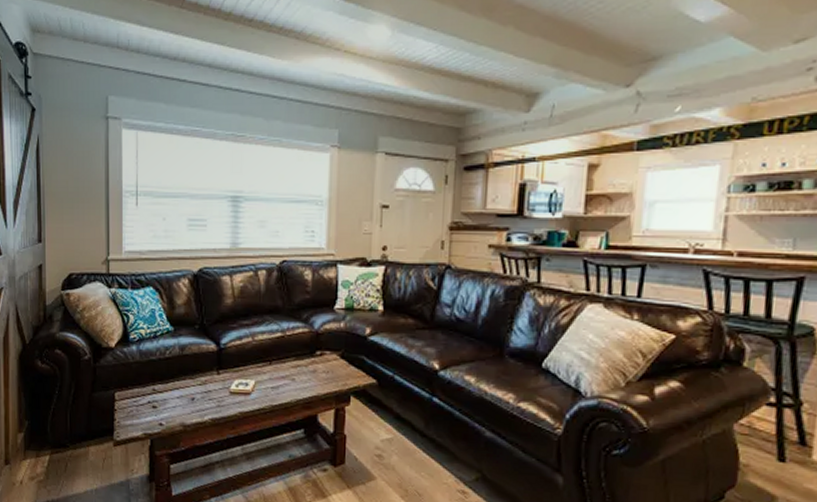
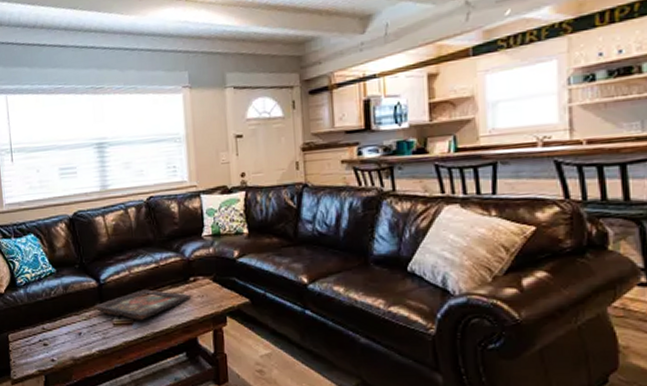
decorative tray: none [211,359,315,391] -> present [94,289,191,320]

